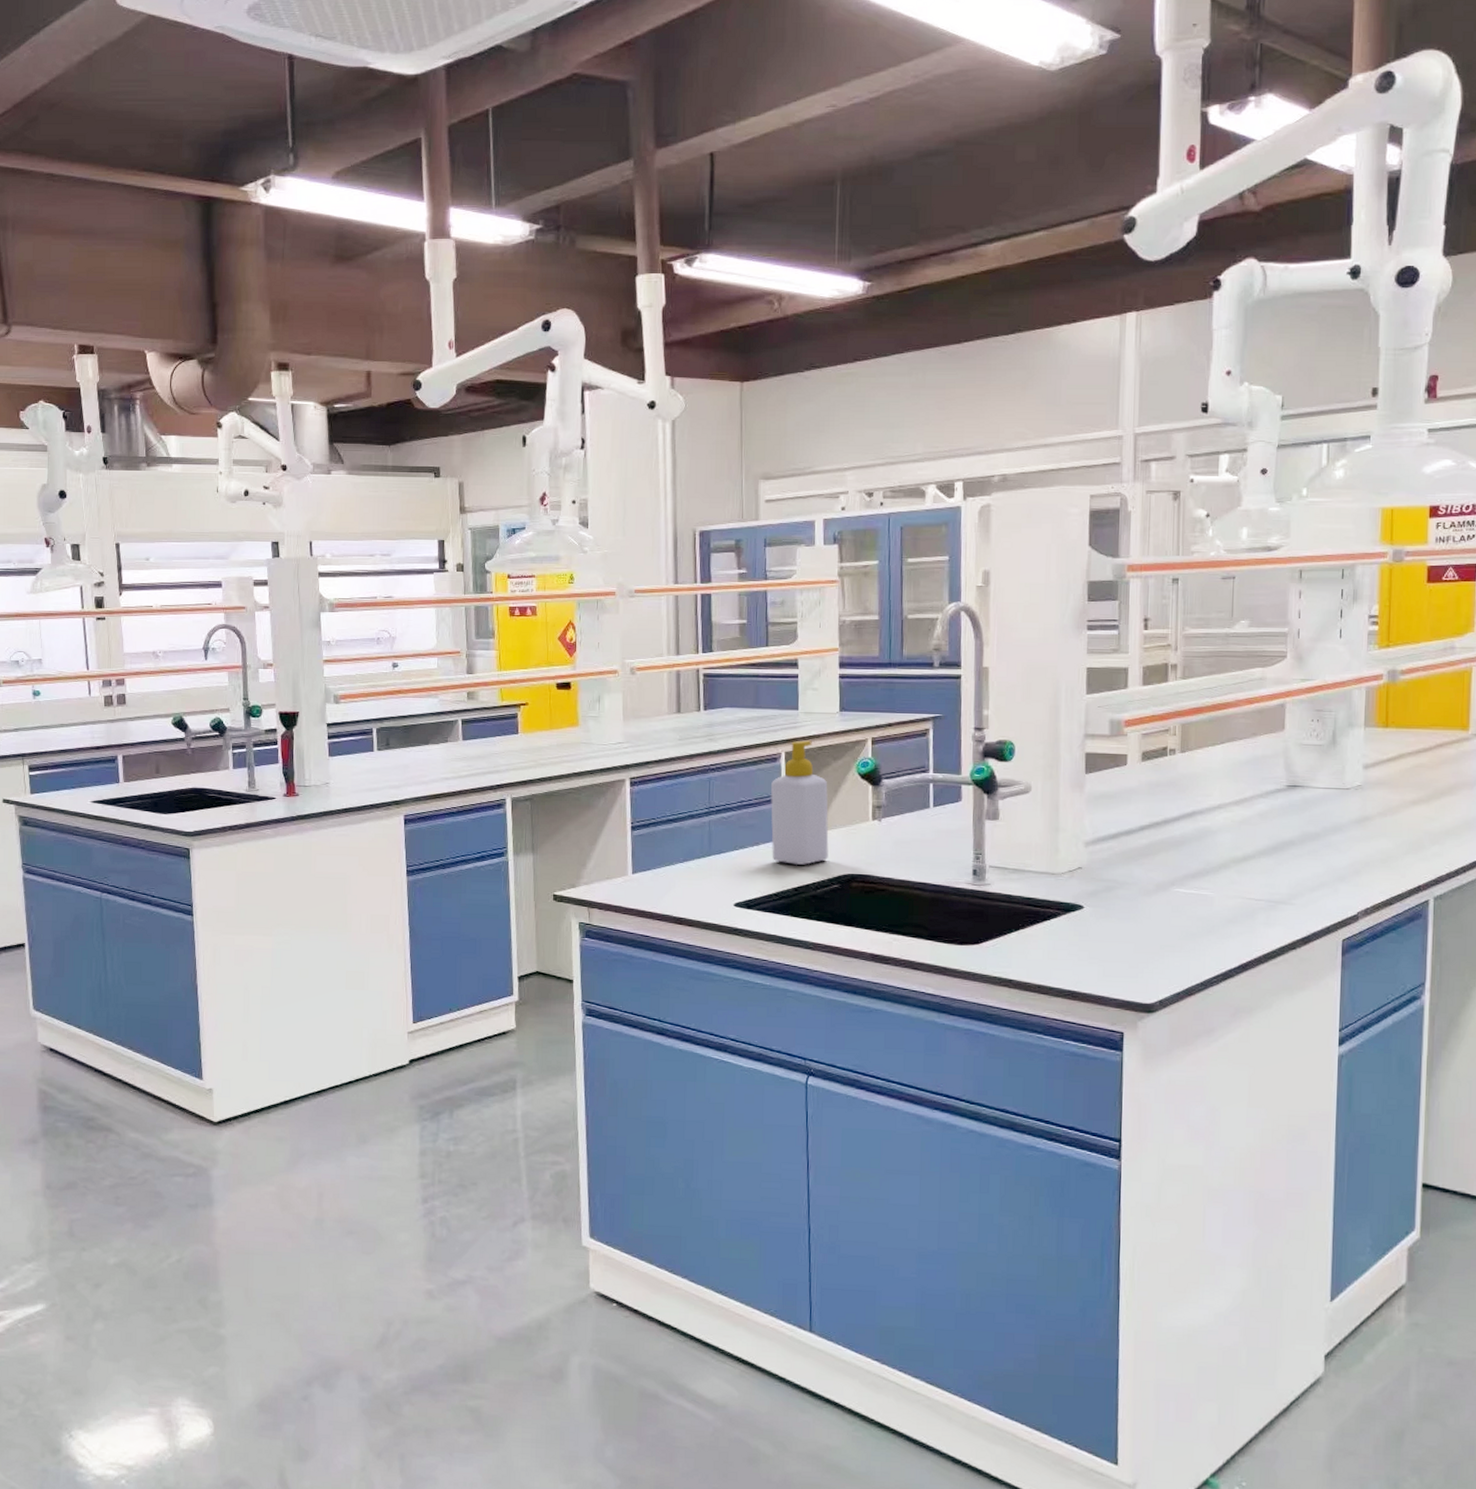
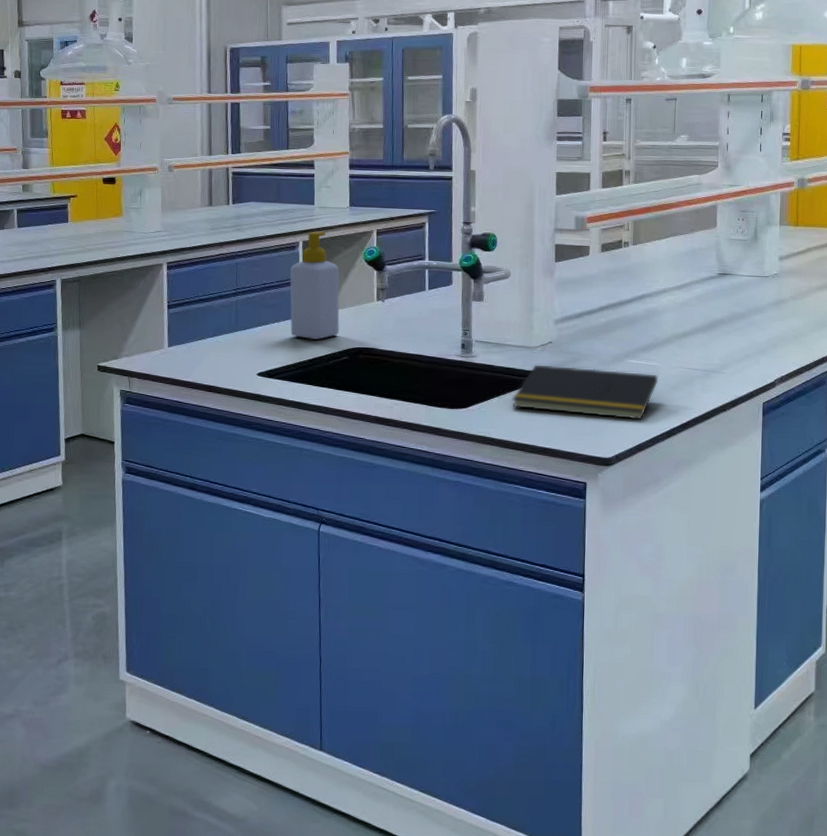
notepad: none [1033,894,1212,959] -> present [512,364,659,420]

